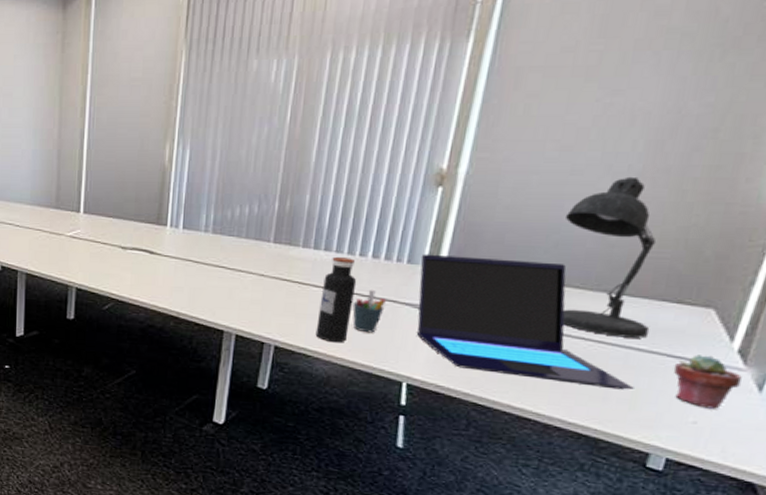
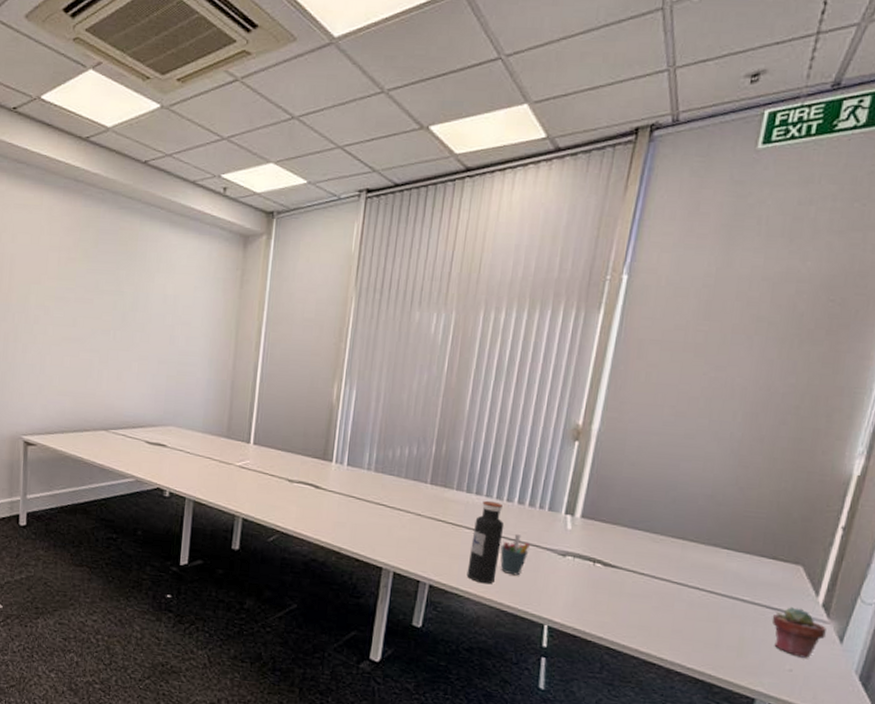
laptop: present [417,254,634,390] -> none [557,502,741,639]
desk lamp: present [562,176,657,338] -> none [680,443,755,590]

